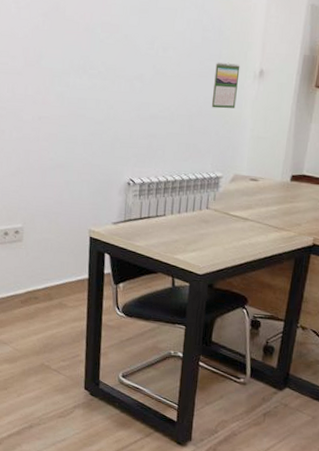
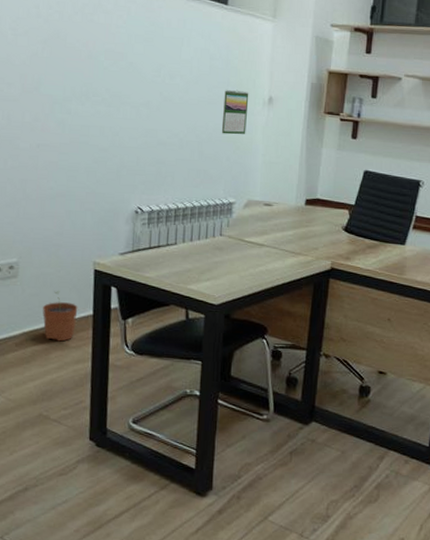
plant pot: none [44,255,75,301] -> present [42,291,78,342]

